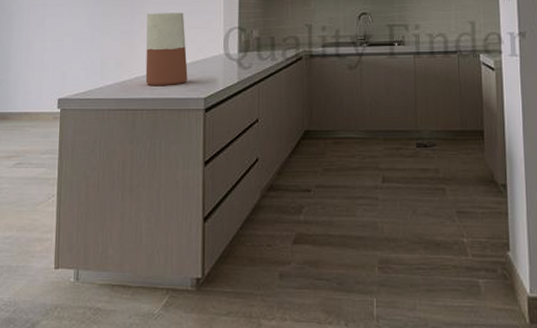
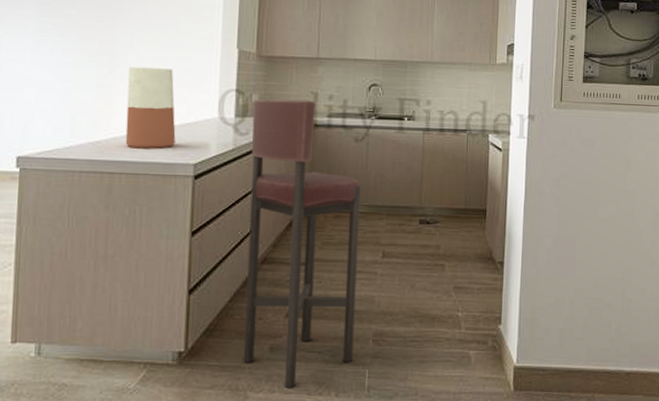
bar stool: none [254,32,360,317] -> present [243,99,361,389]

